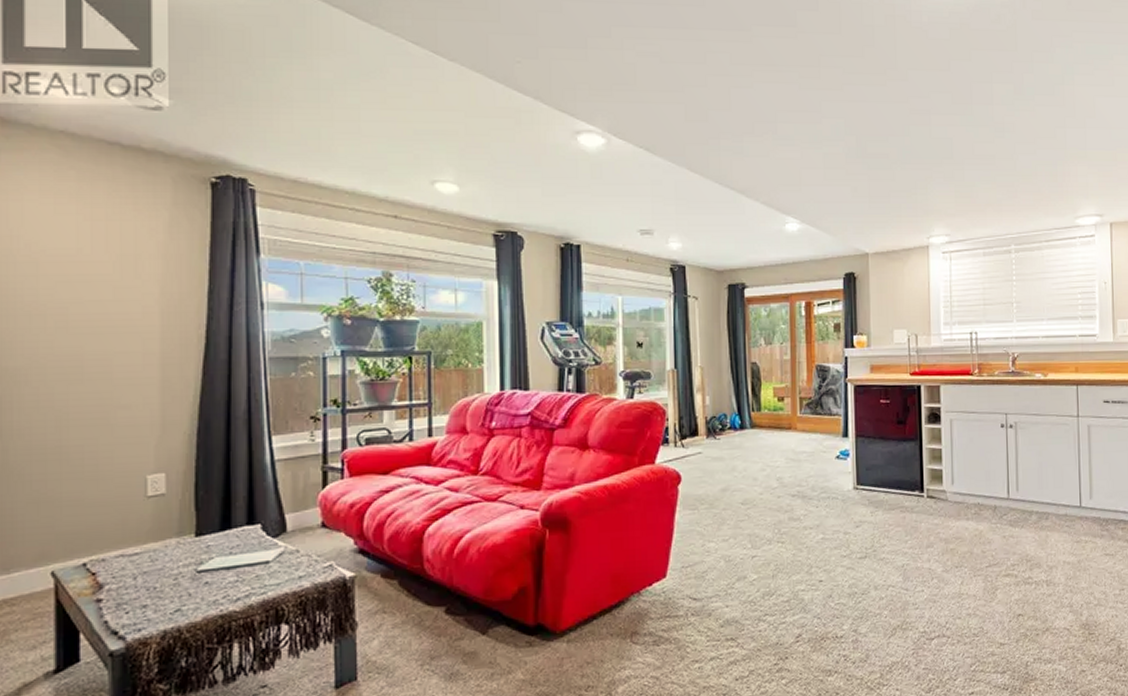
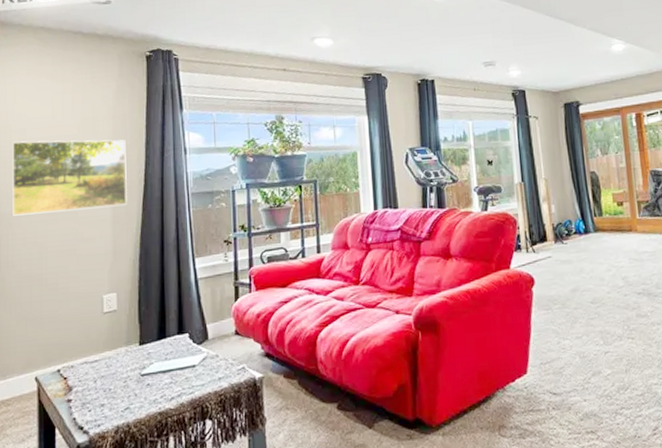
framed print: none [17,277,182,372] -> present [11,139,127,216]

